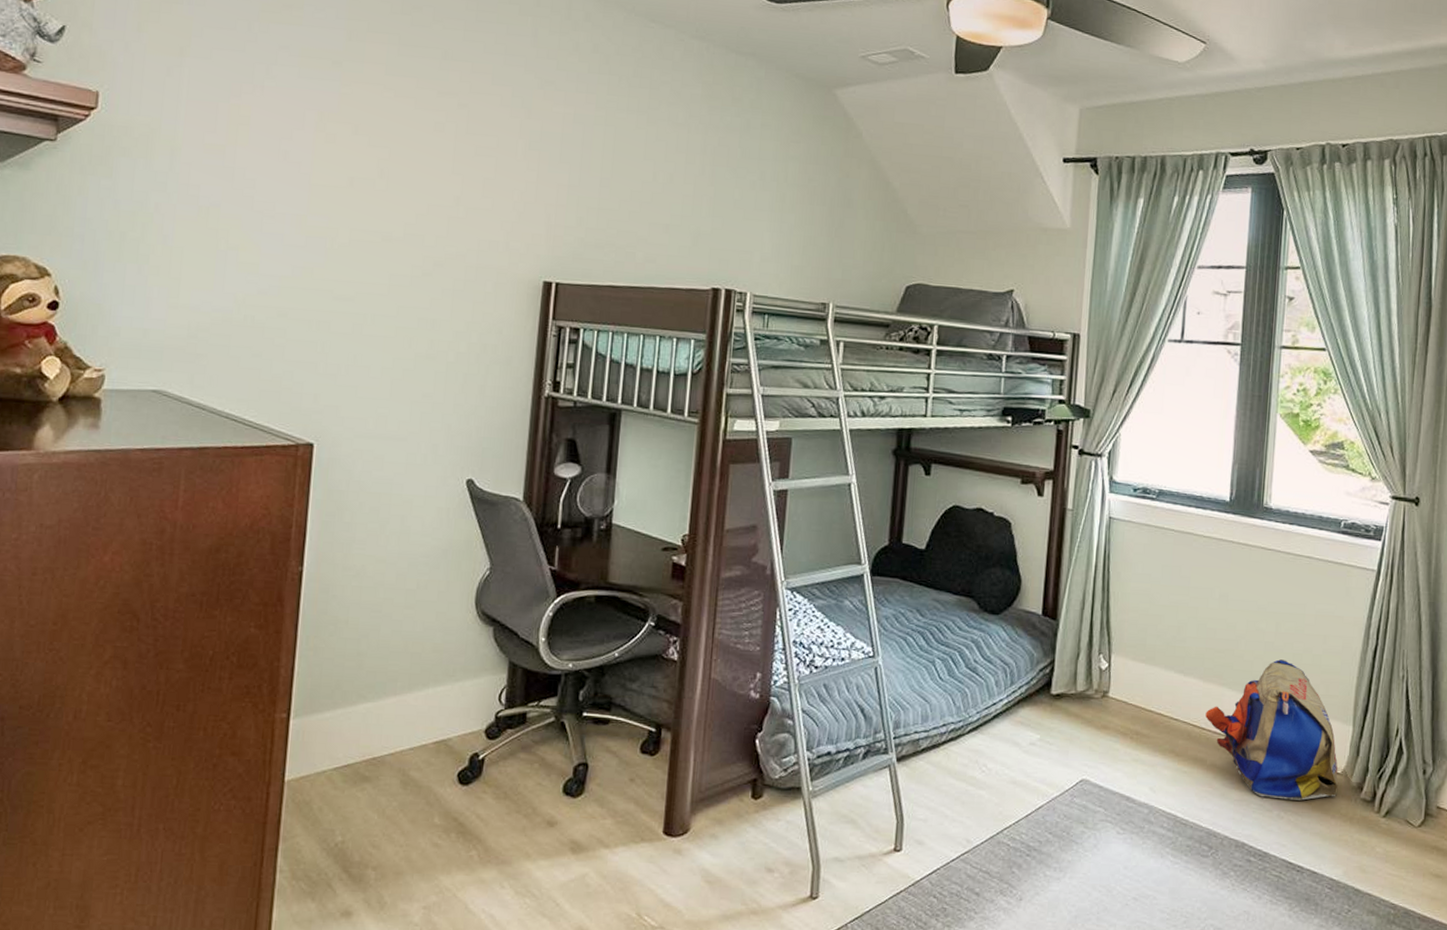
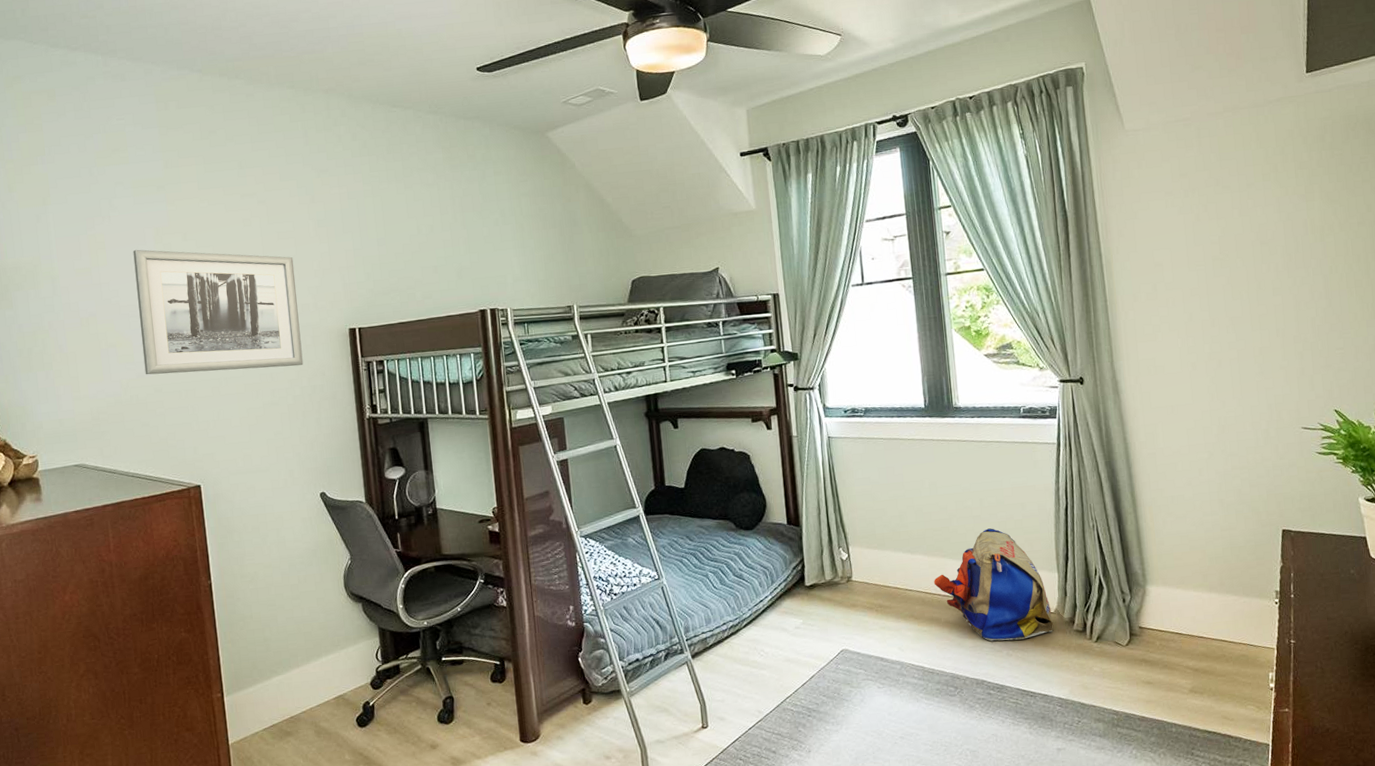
wall art: none [269,133,490,317] -> present [133,249,304,375]

